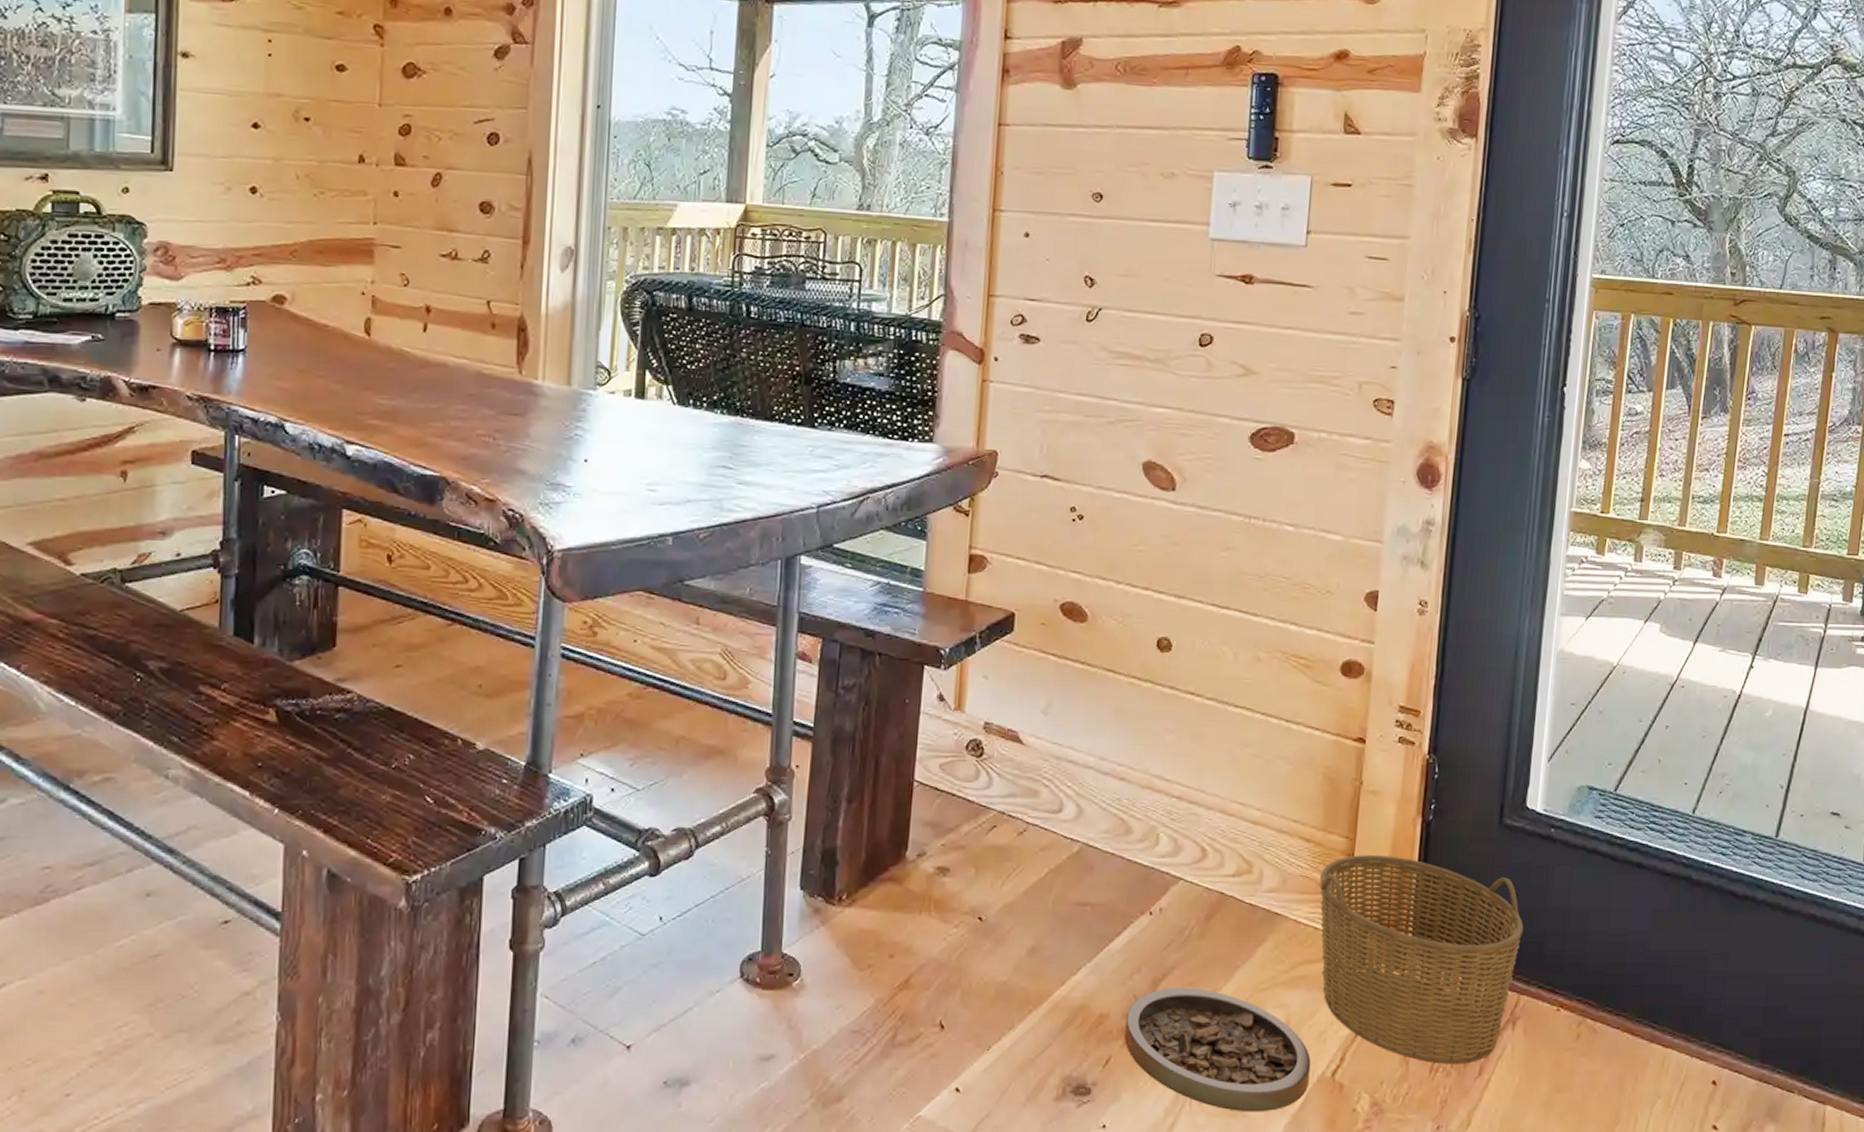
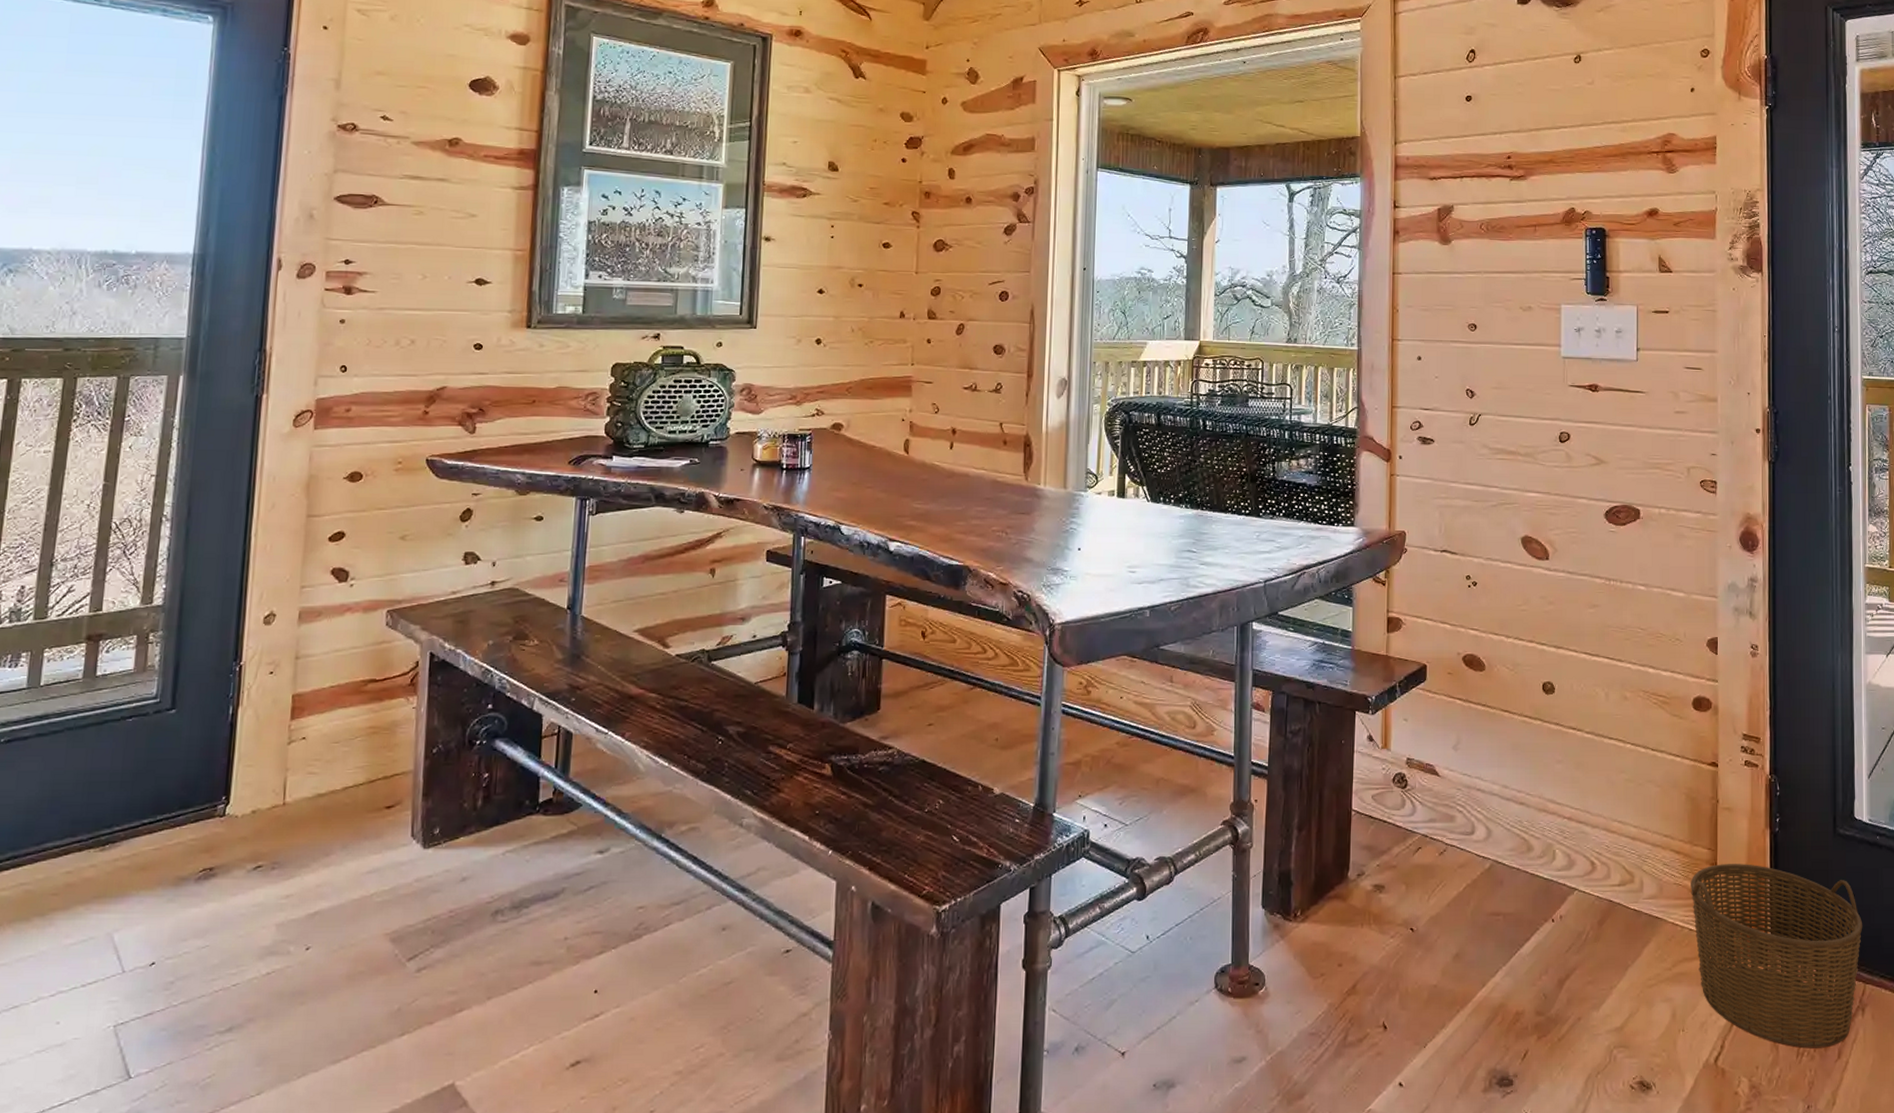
pet bowl: present [1124,988,1311,1112] -> none [1538,986,1697,1098]

